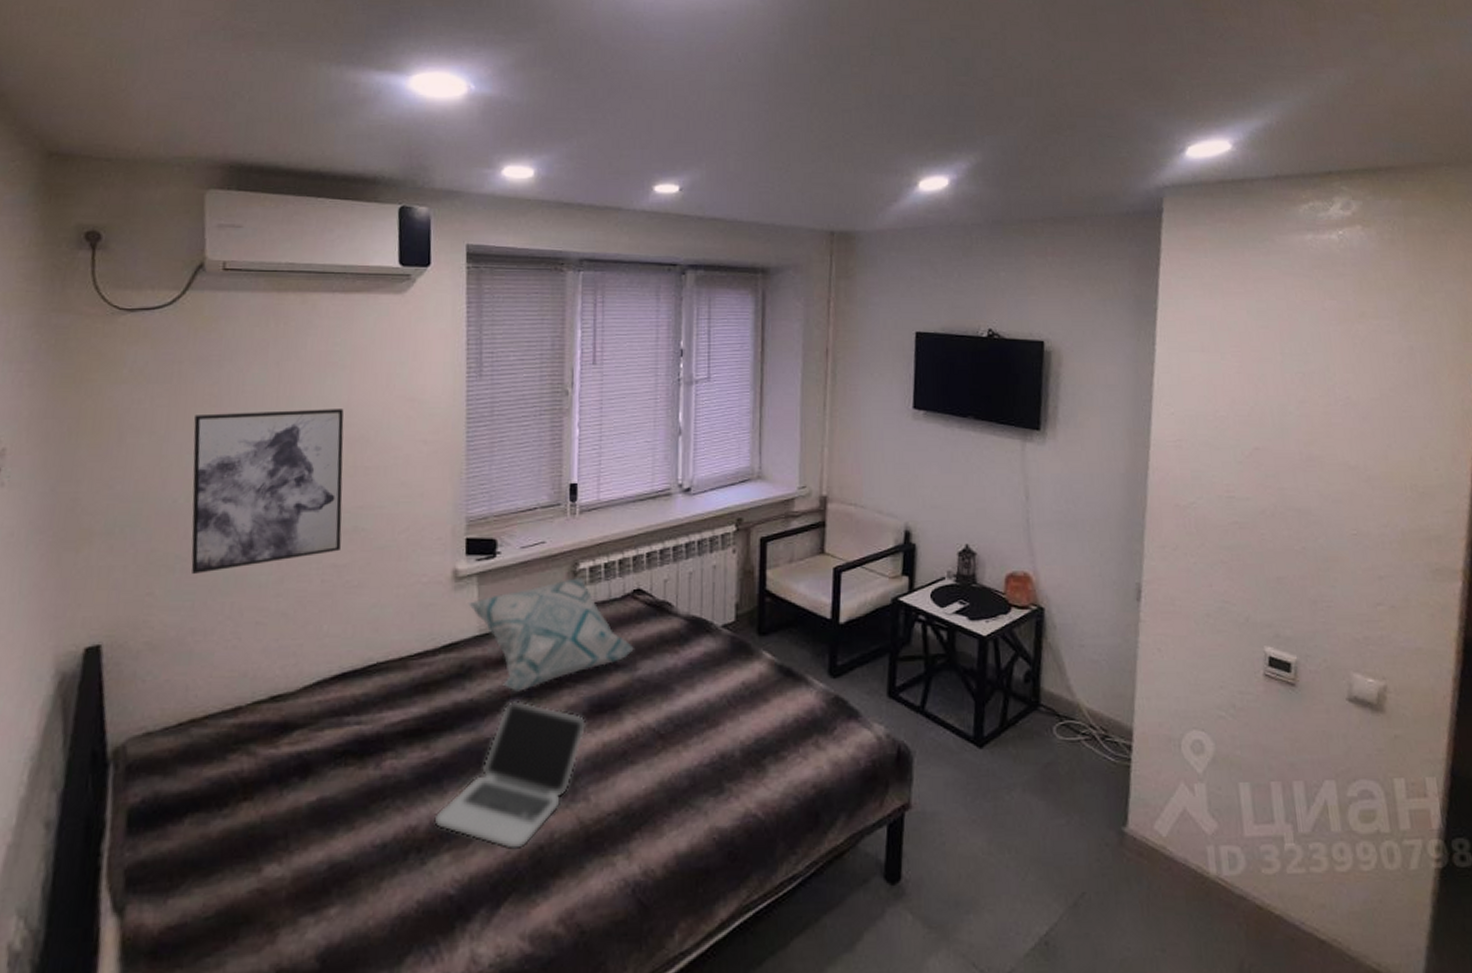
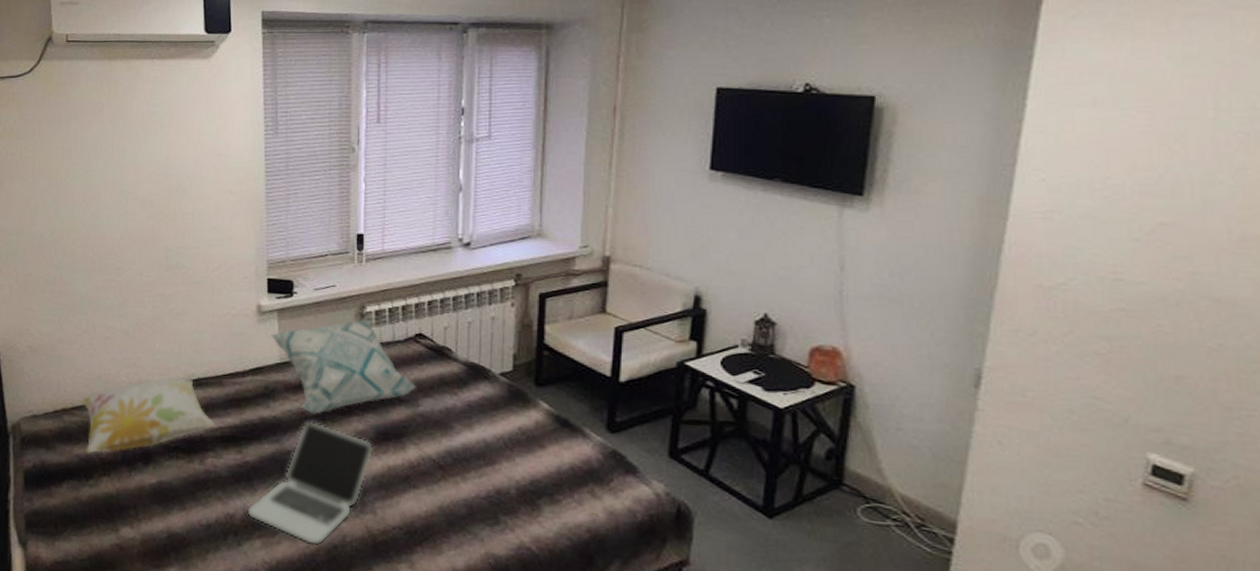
wall art: present [191,409,344,575] -> none [52,162,167,296]
decorative pillow: none [216,664,398,774] -> present [80,378,216,453]

